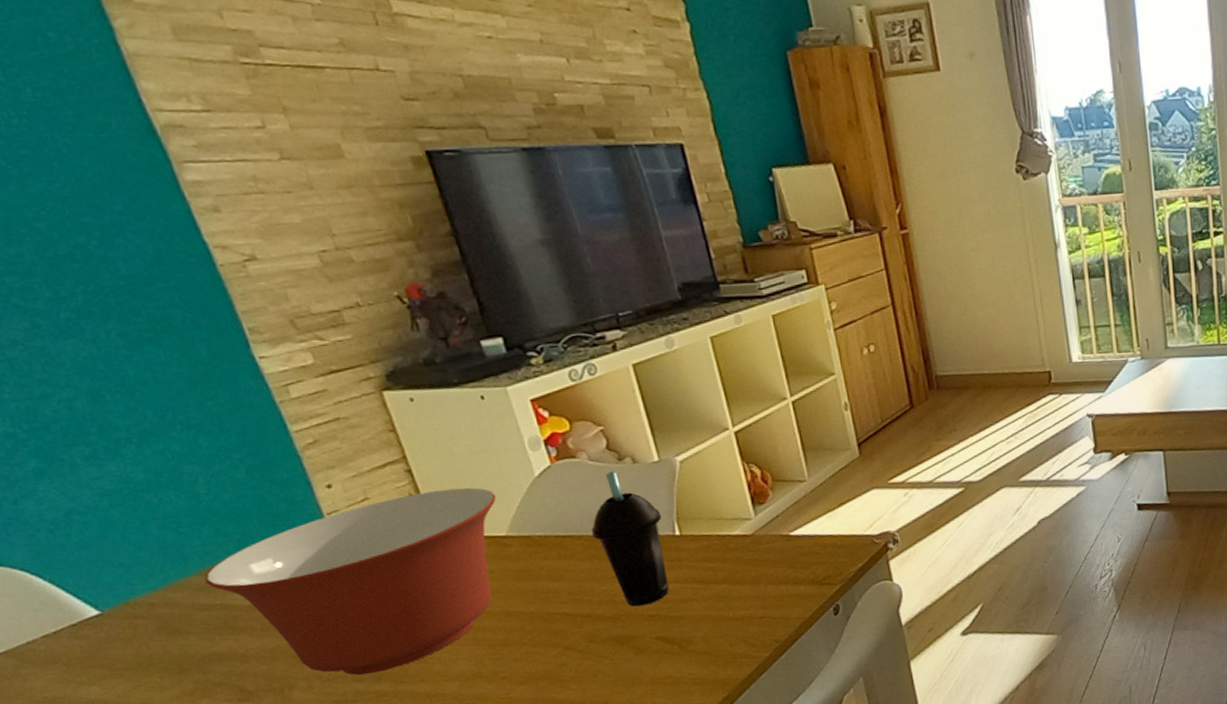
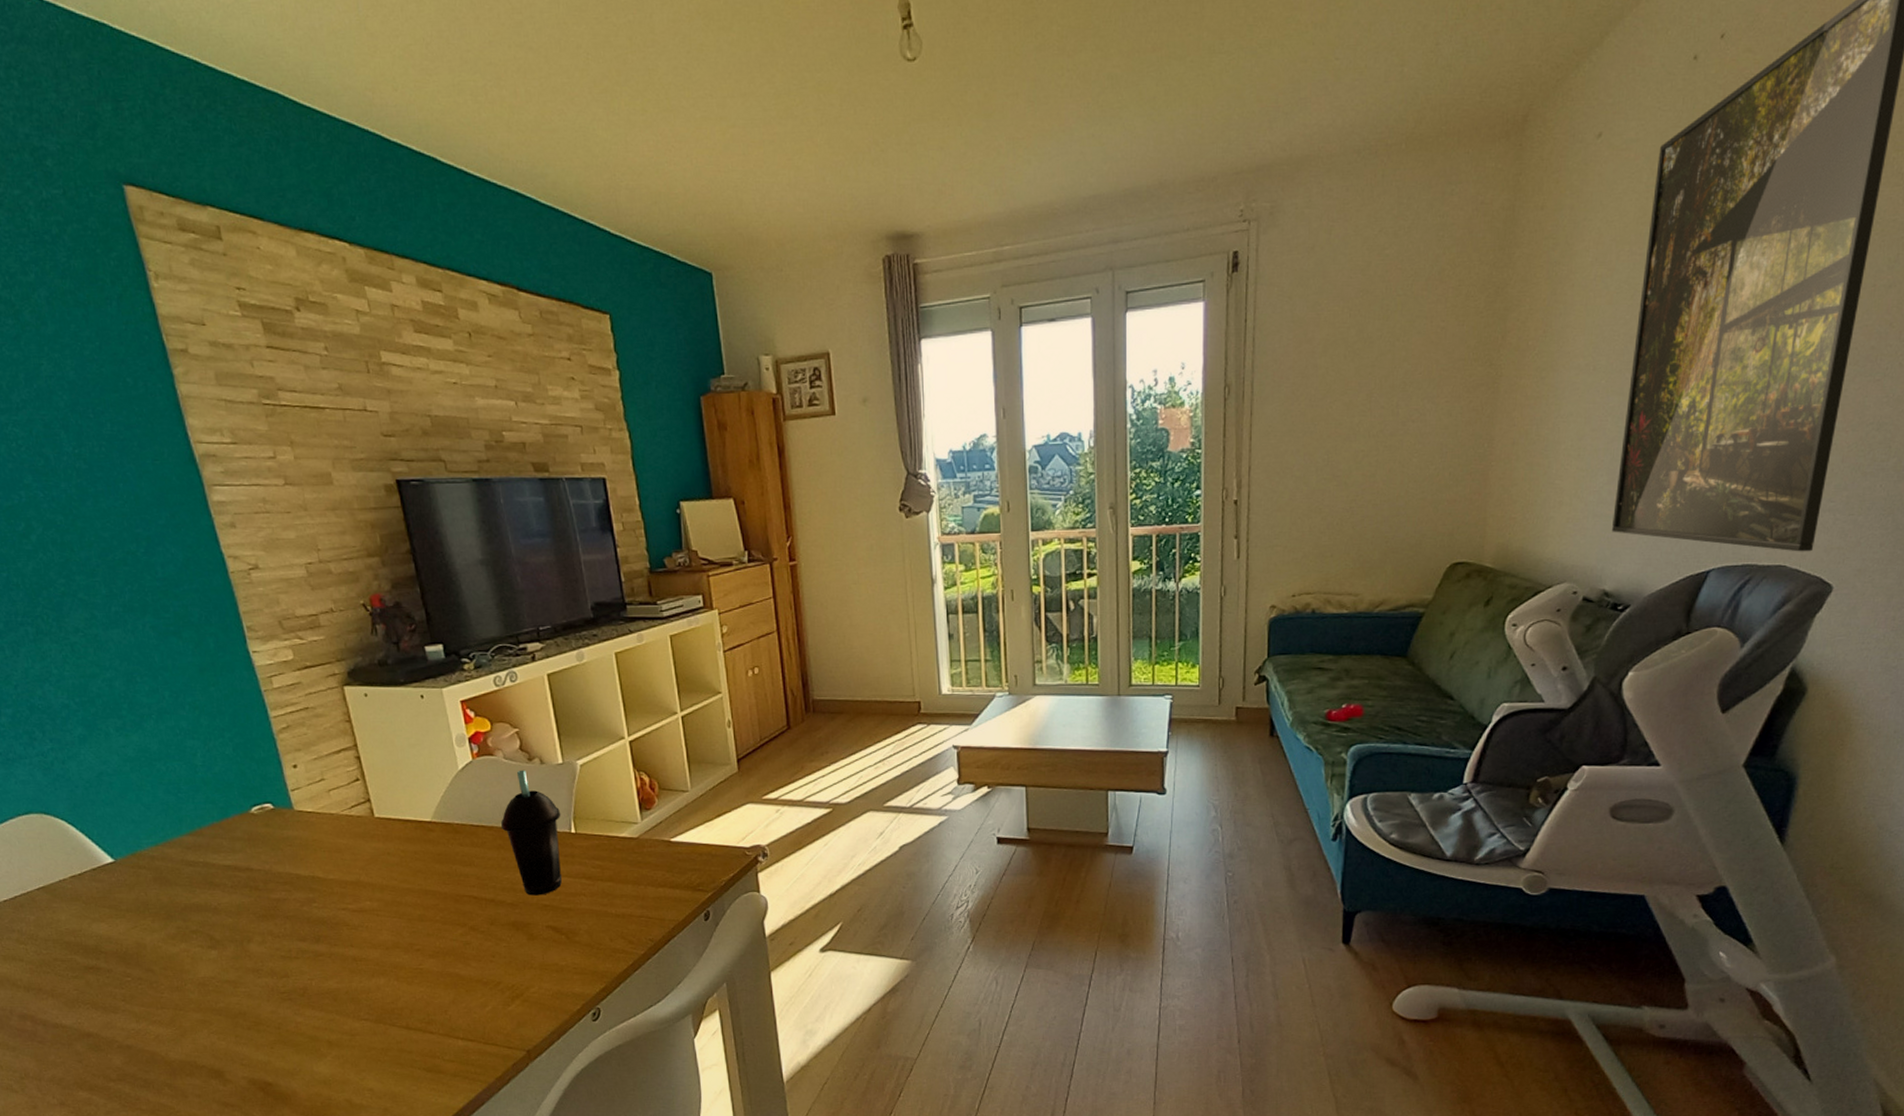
mixing bowl: present [204,487,497,676] -> none [193,775,426,936]

